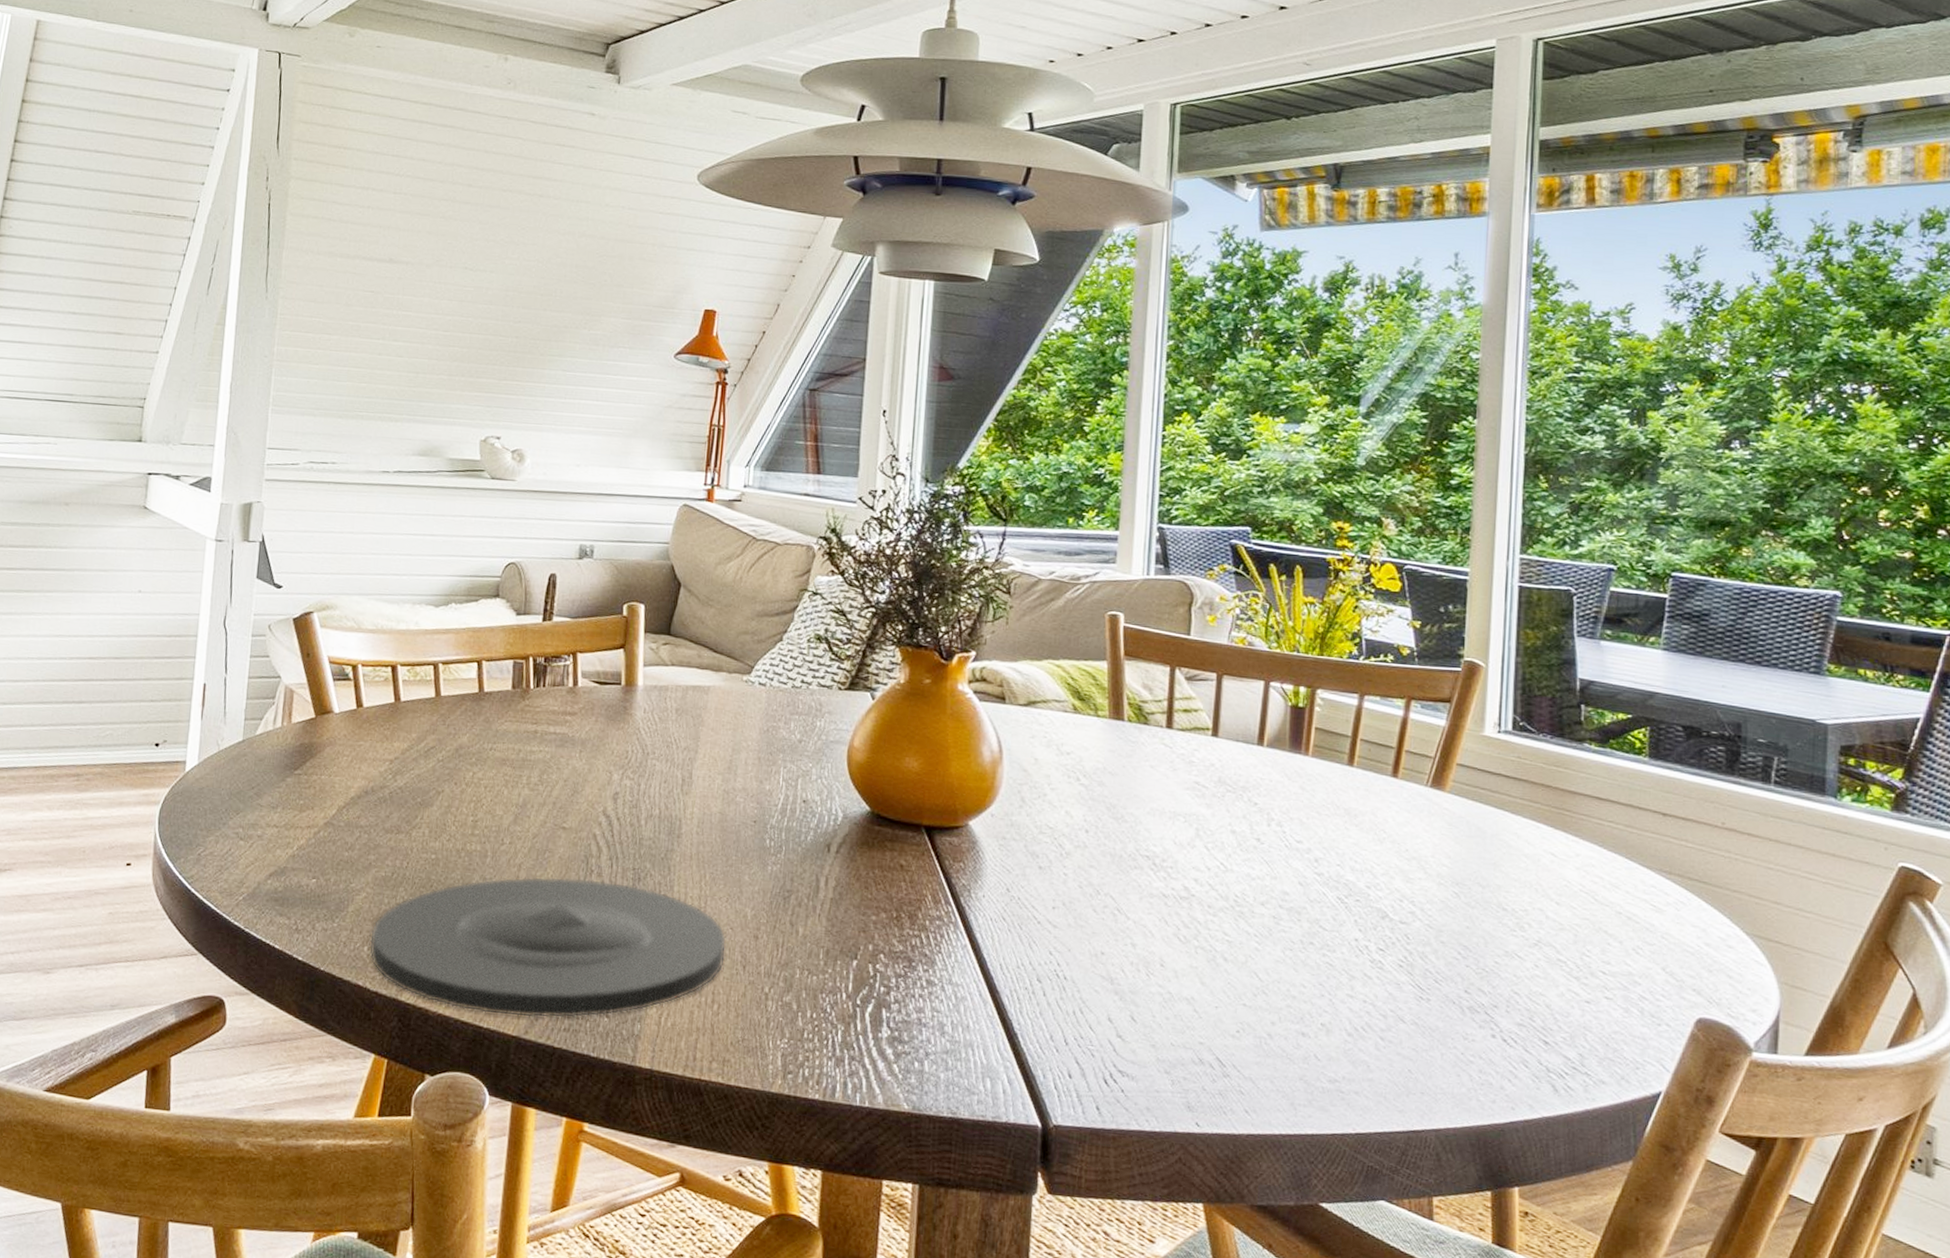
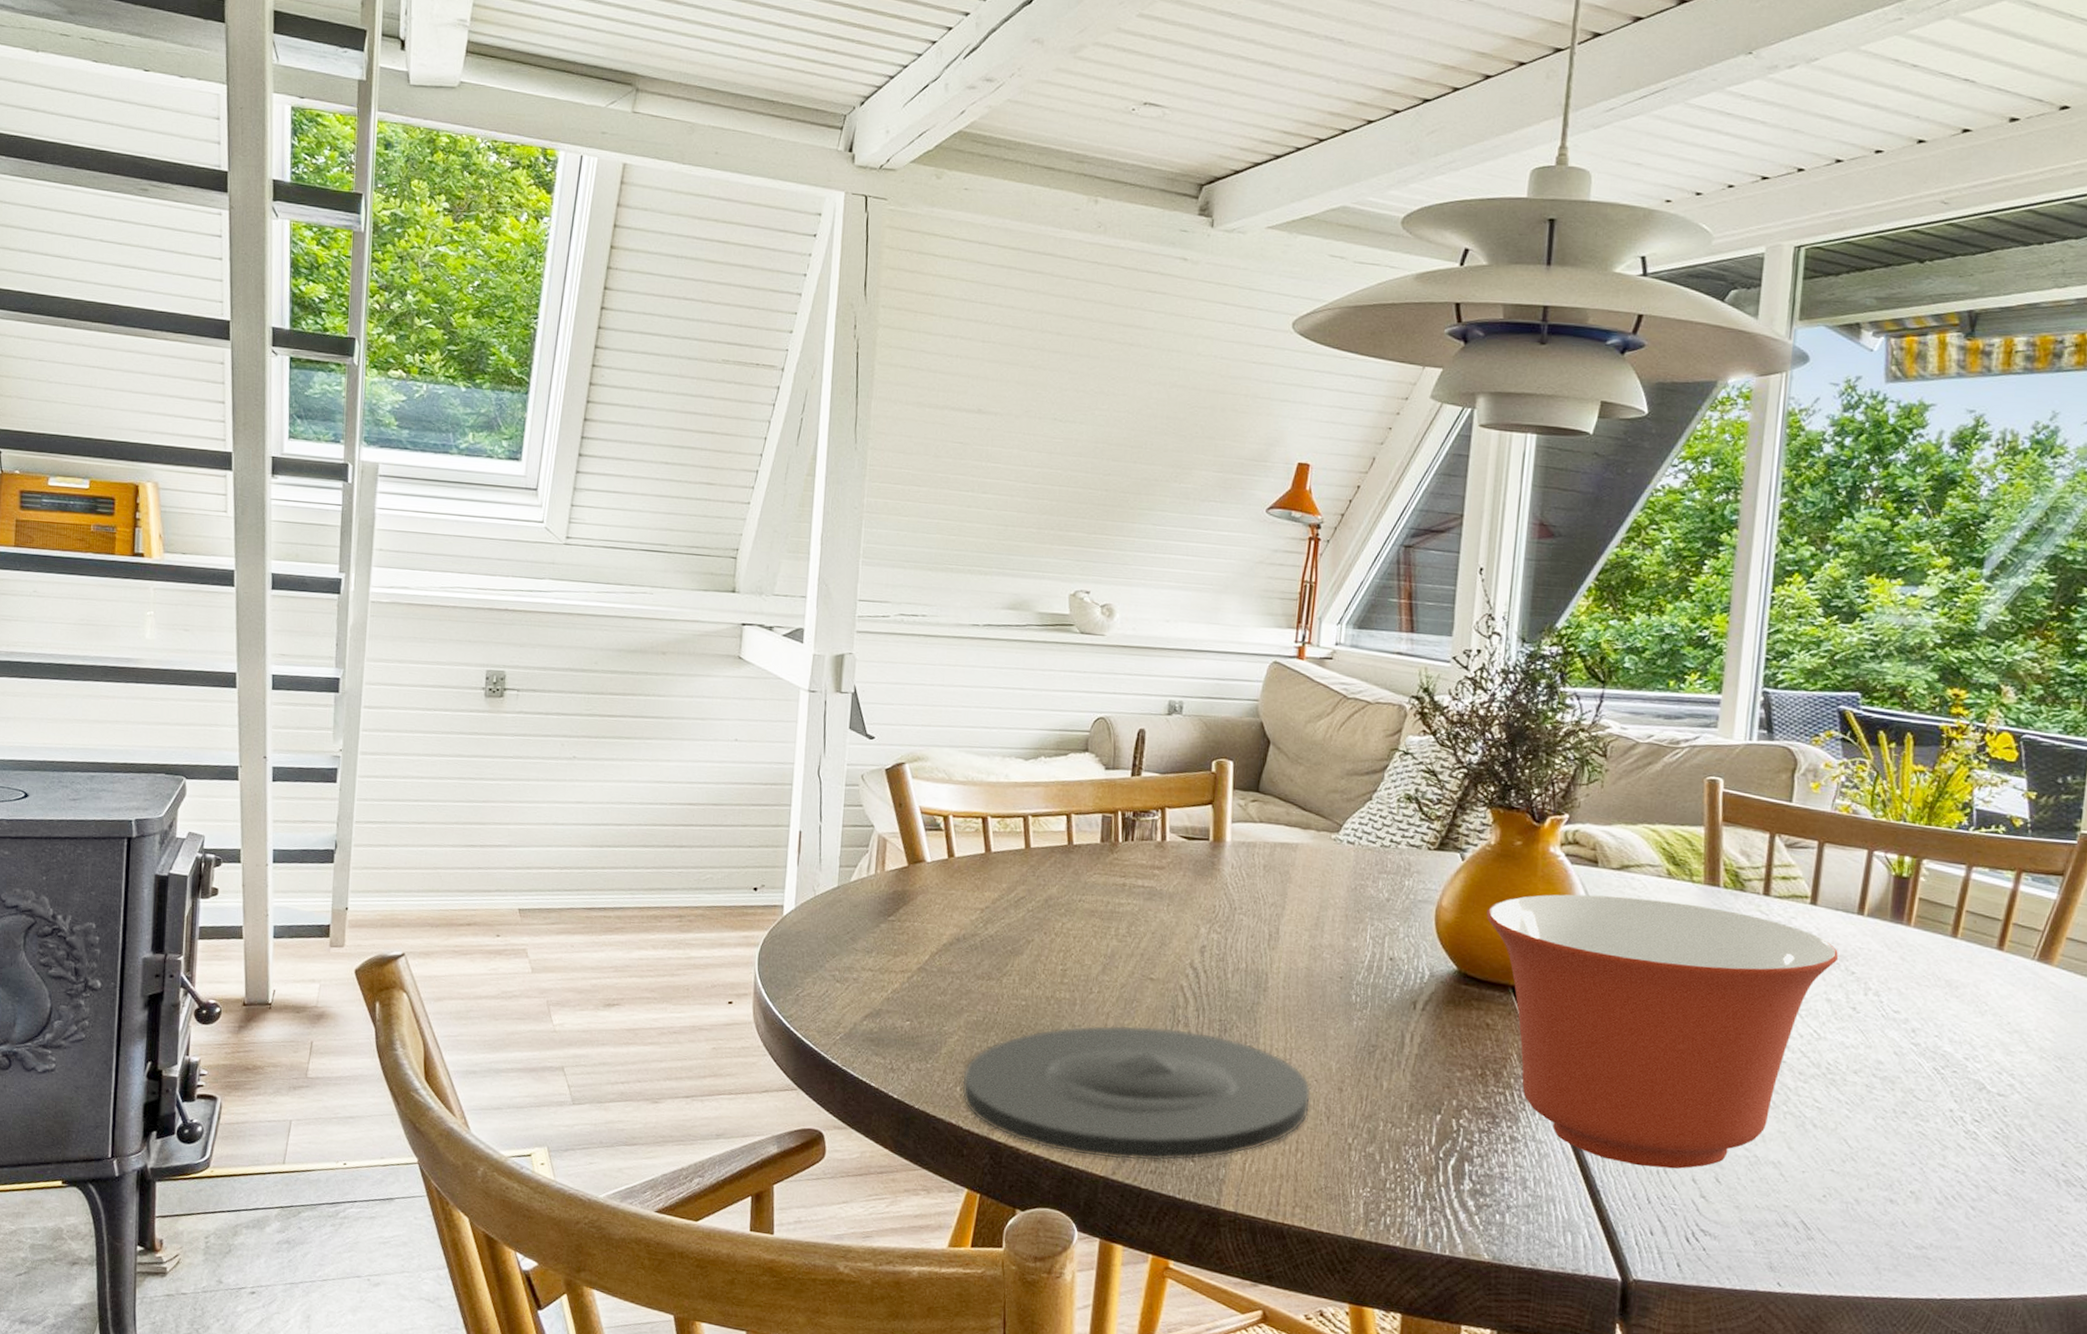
mixing bowl: none [898,731,1241,1009] -> present [1486,894,1839,1169]

